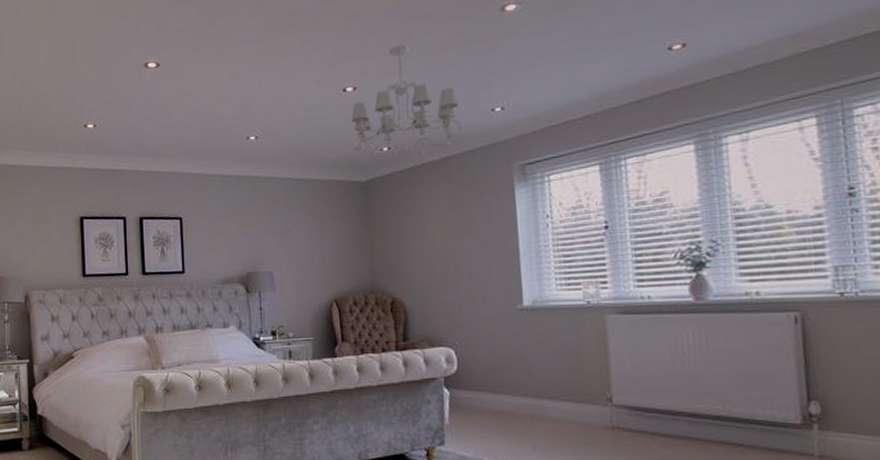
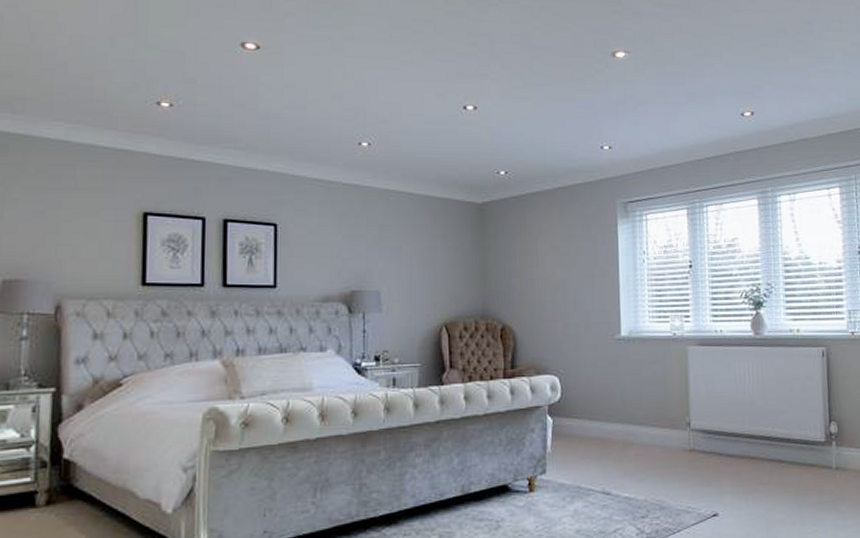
chandelier: present [351,44,462,160] -> none [470,71,574,184]

